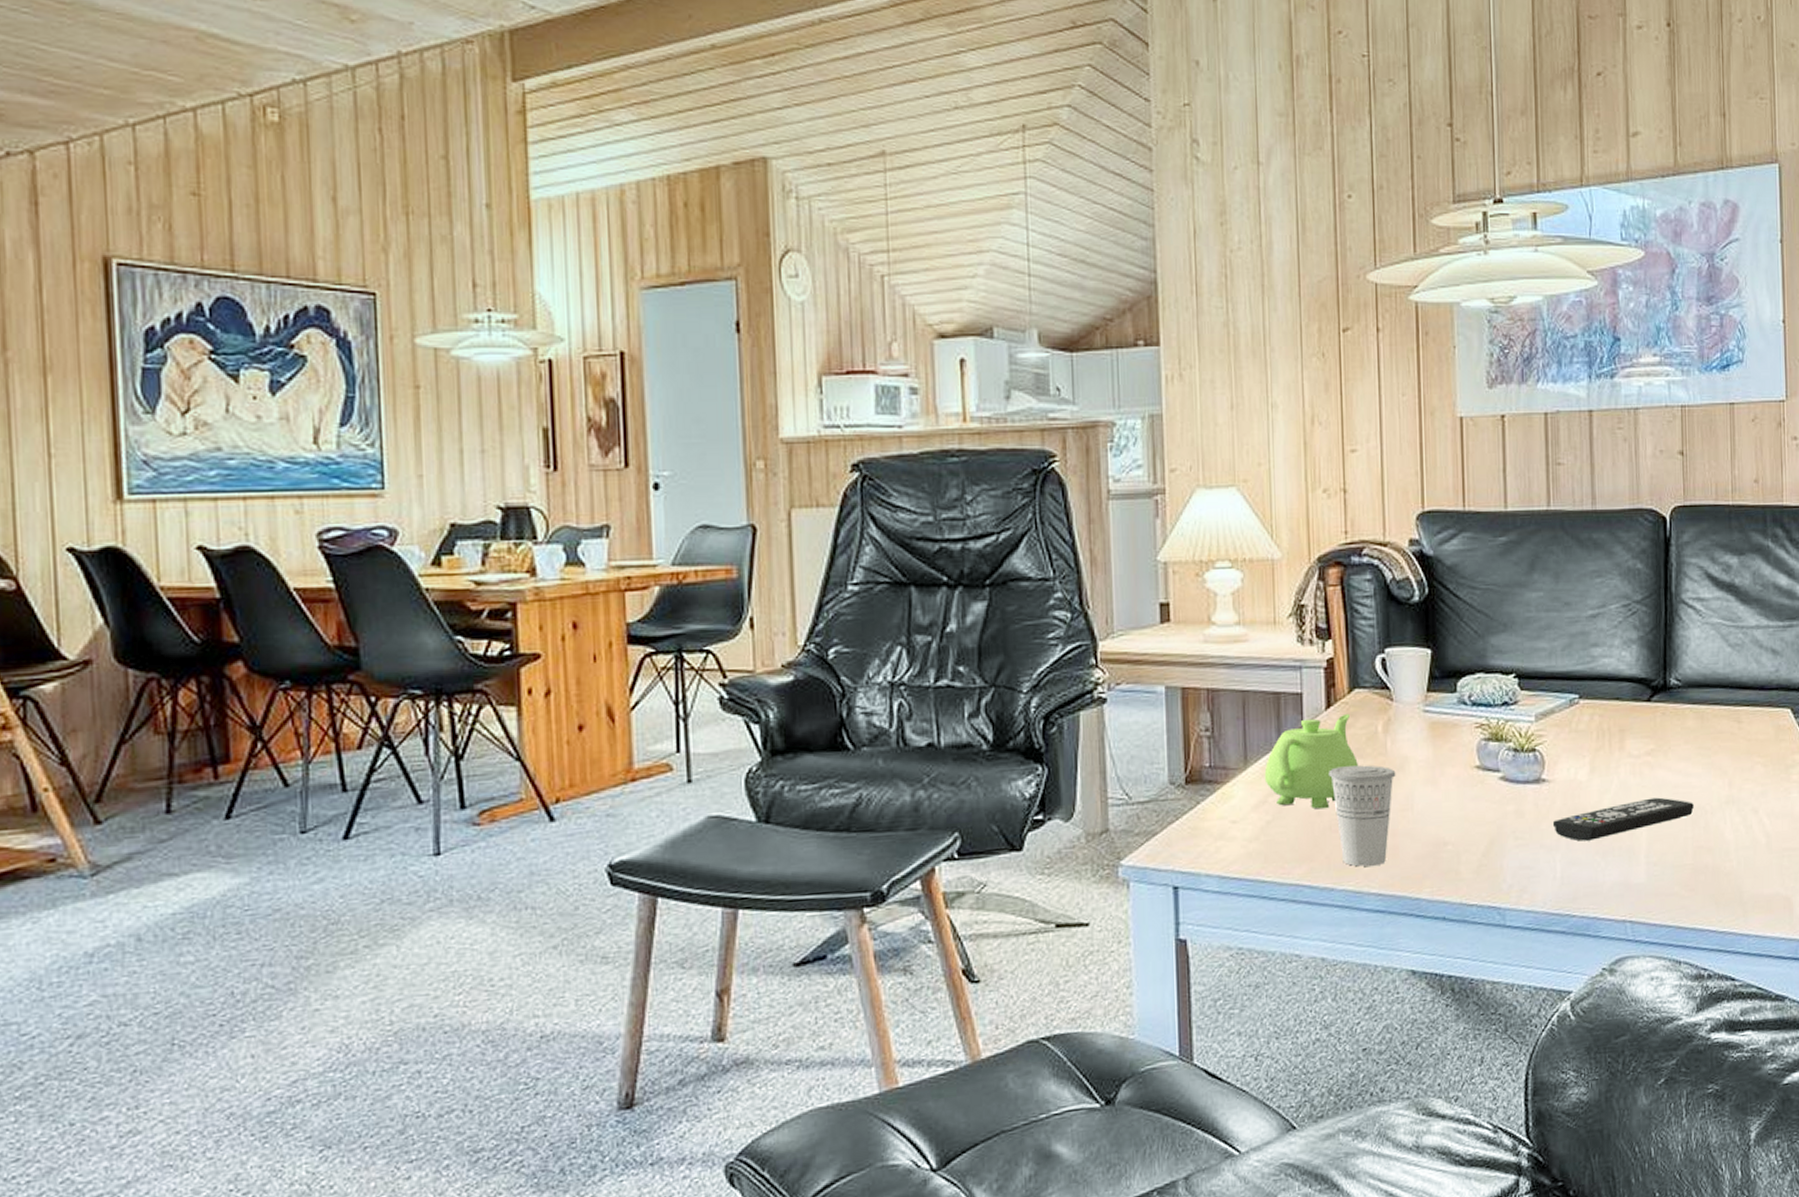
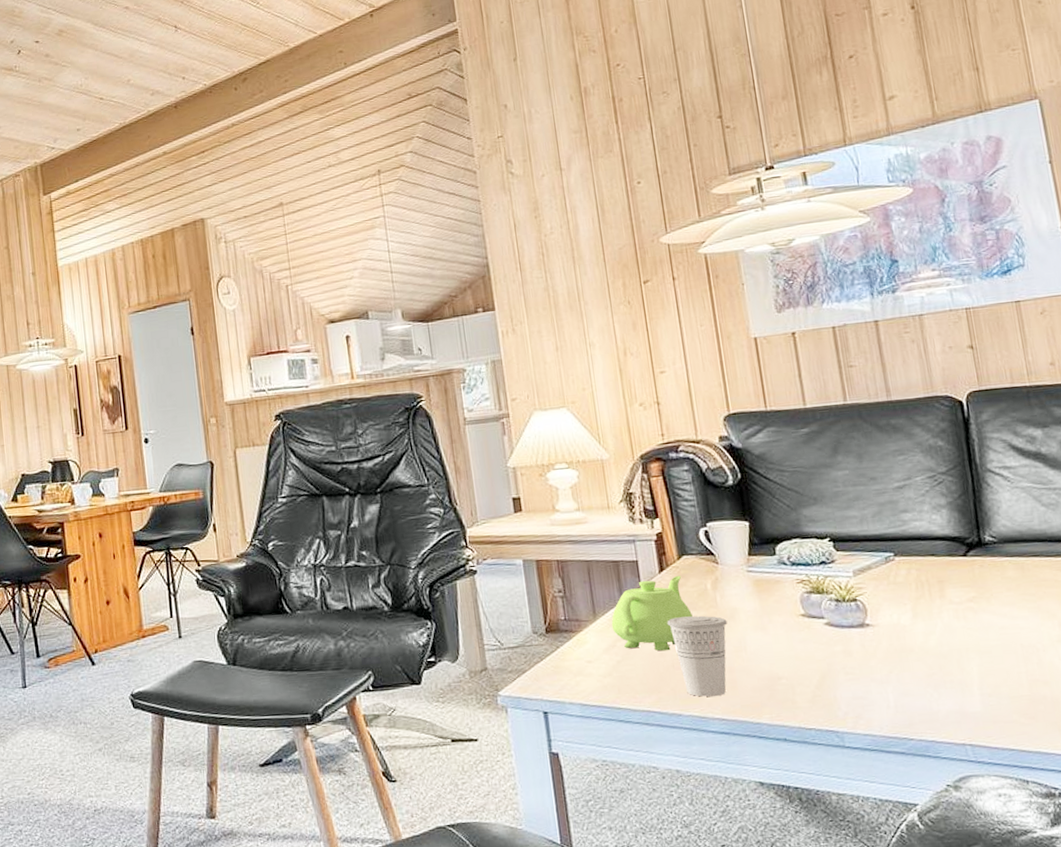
remote control: present [1552,797,1694,841] -> none [880,637,1024,676]

